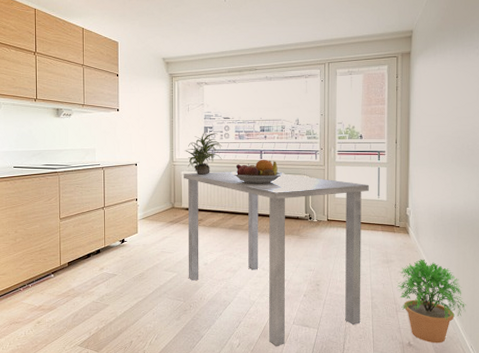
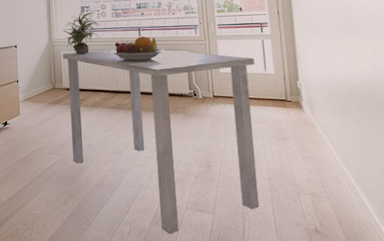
potted plant: present [396,259,466,343] -> none [295,135,377,230]

